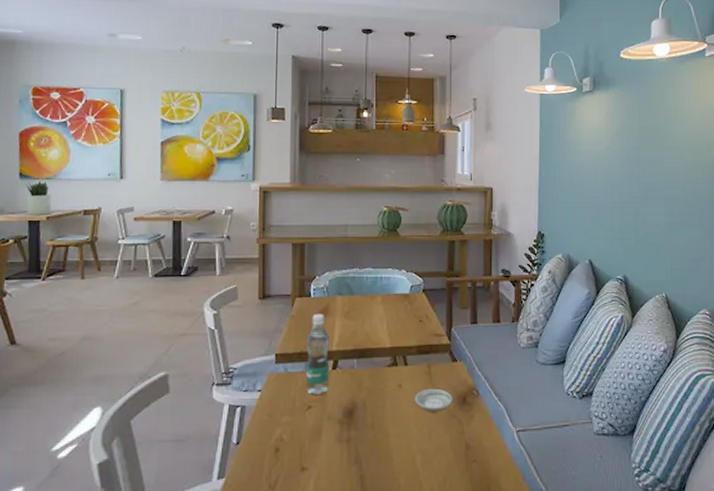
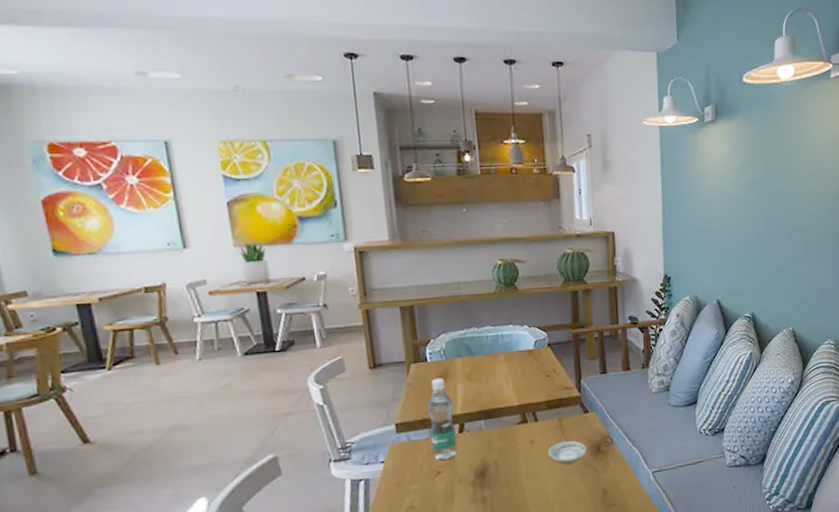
planter: present [24,181,53,216] -> none [62,256,106,299]
planter: none [164,175,187,214] -> present [238,239,271,285]

